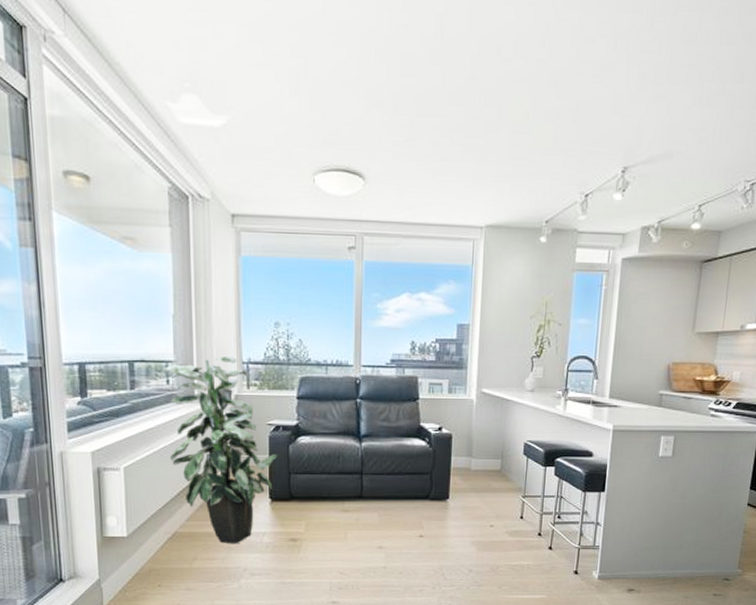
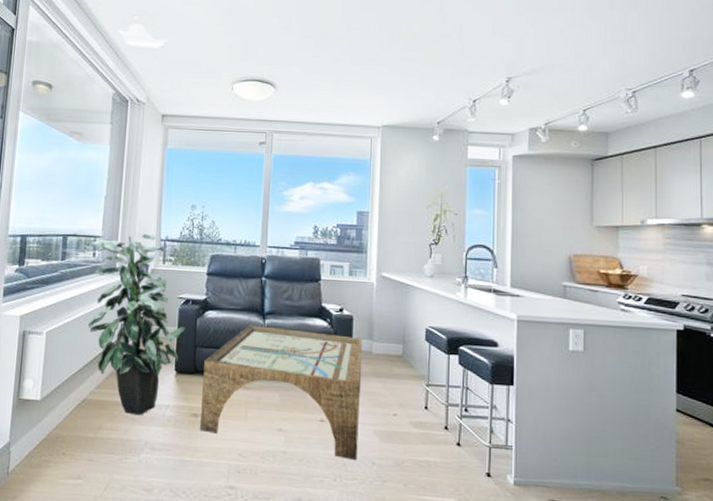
coffee table: none [300,449,462,570] -> present [200,325,363,461]

